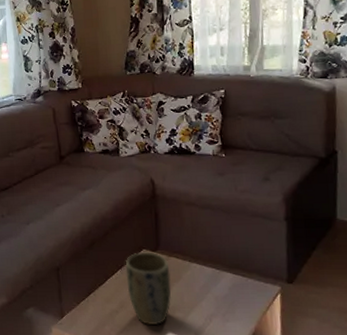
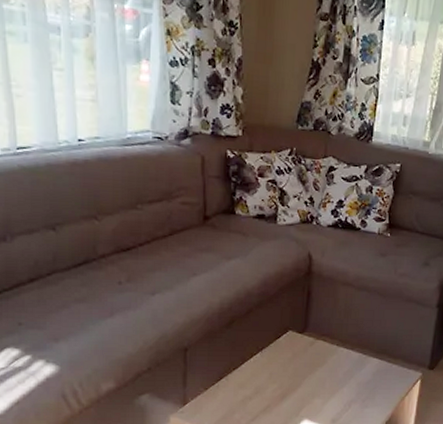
plant pot: present [125,252,172,325] -> none [265,333,316,412]

